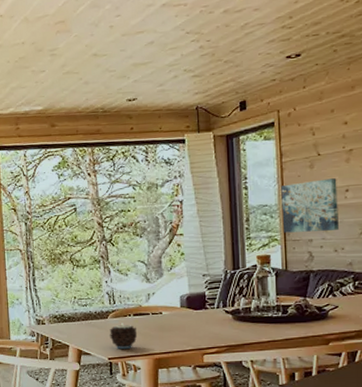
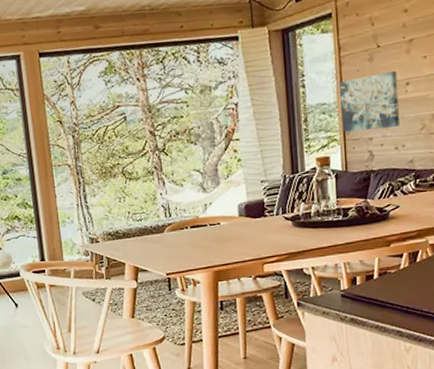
candle: present [109,323,138,349] -> none [166,236,196,263]

